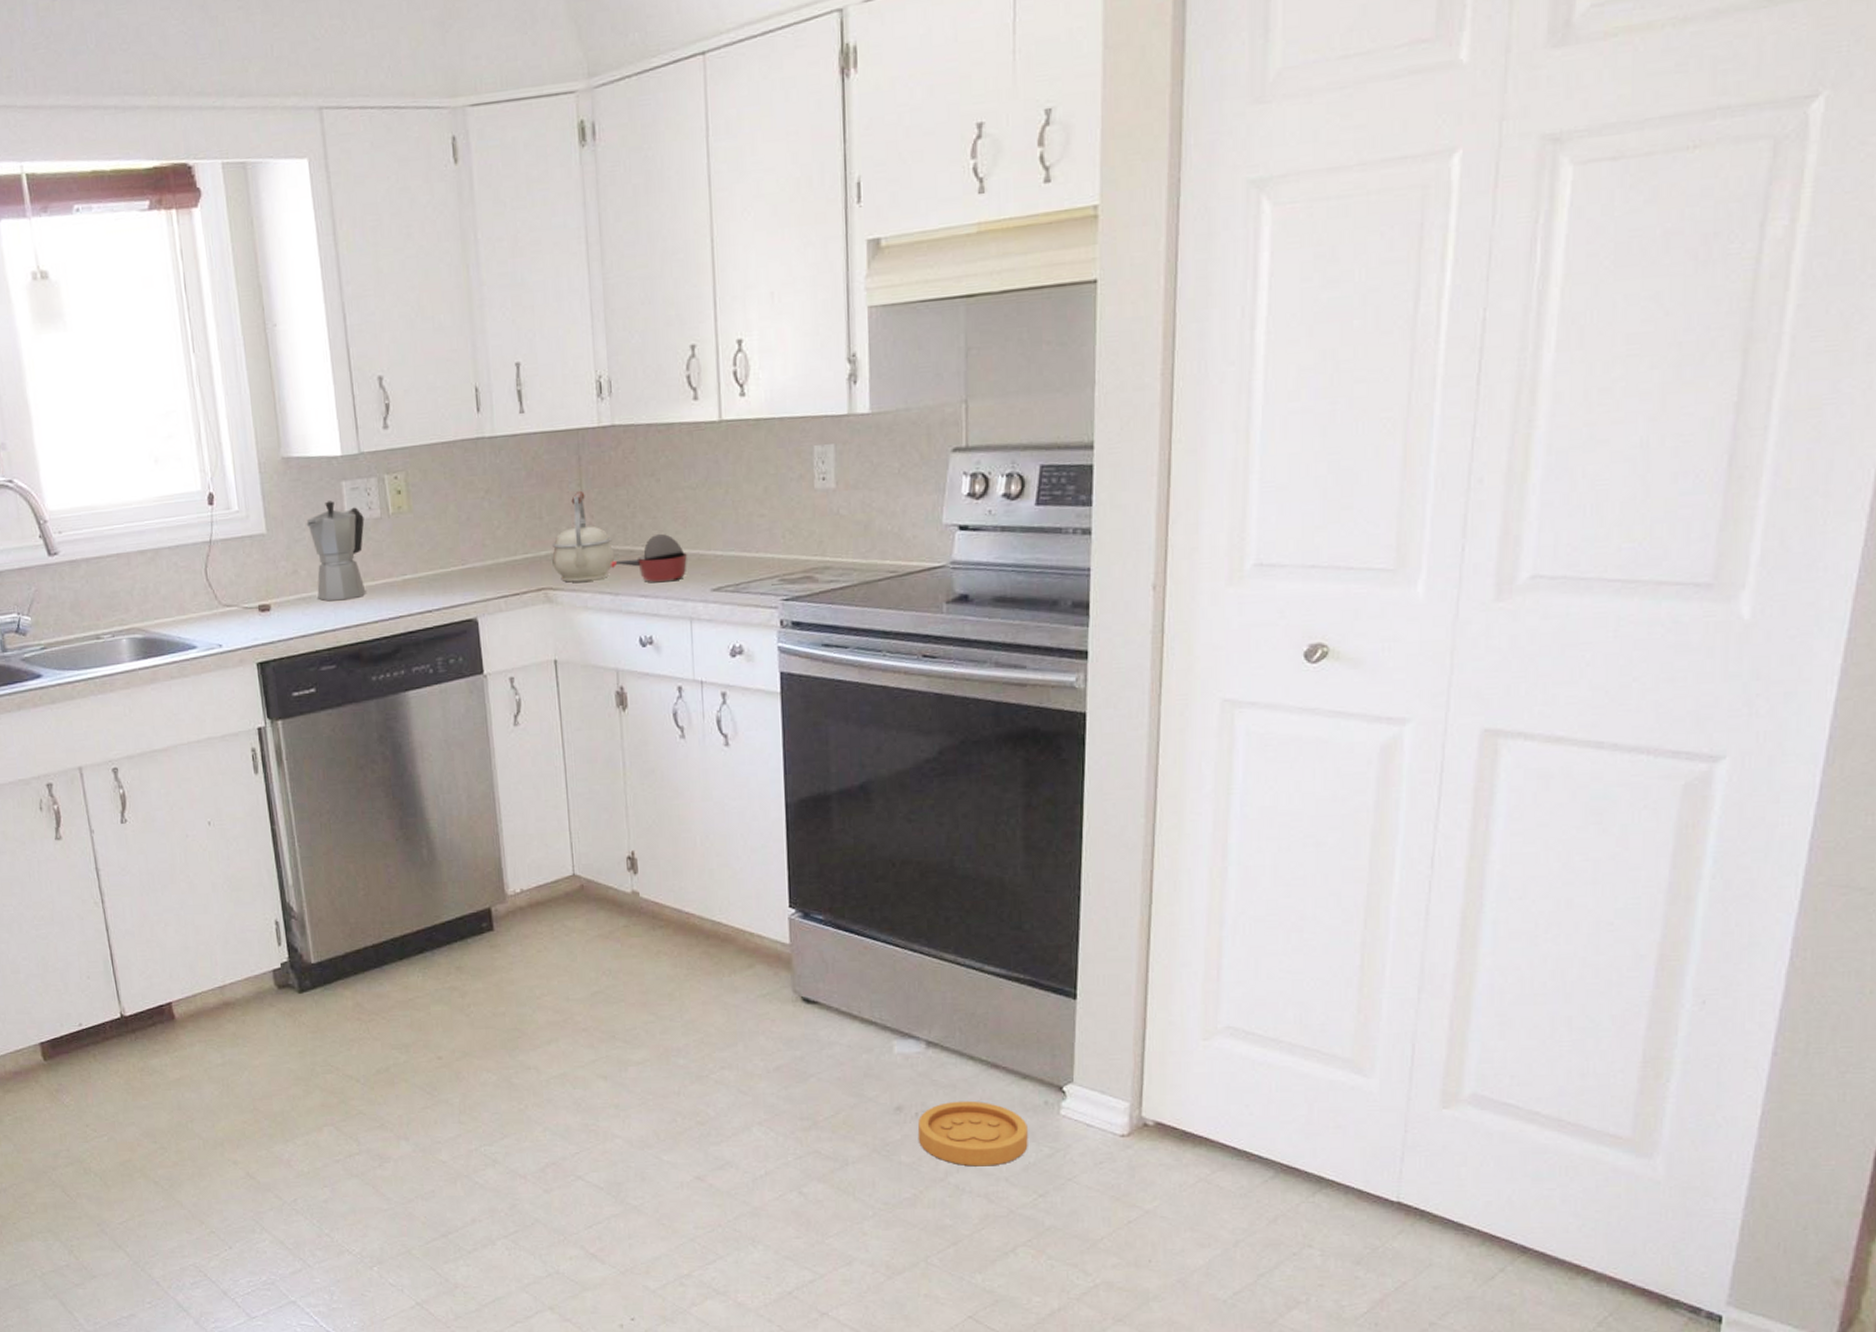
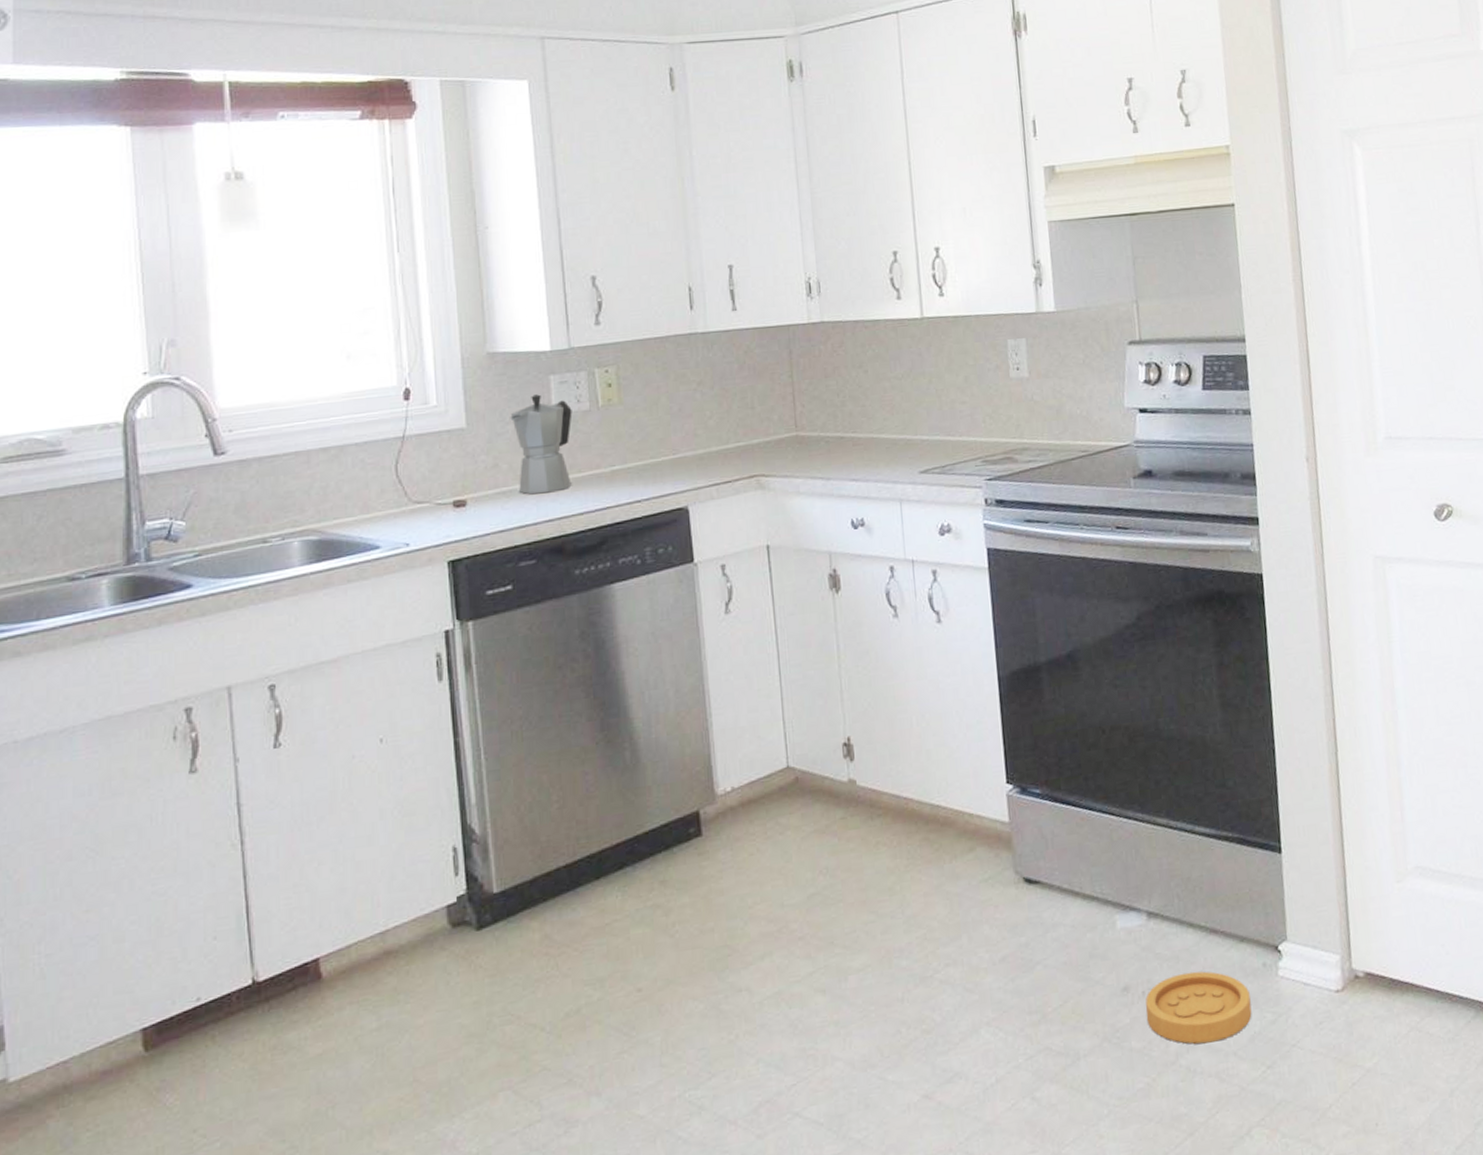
kettle: present [551,491,615,583] -> none [763,382,826,469]
saucepan: present [611,533,688,583] -> none [822,420,896,468]

